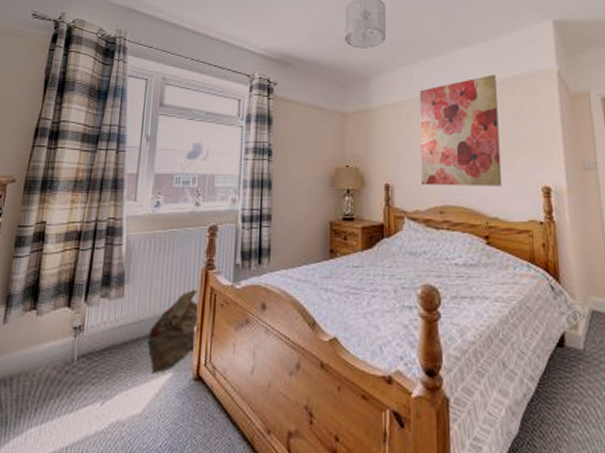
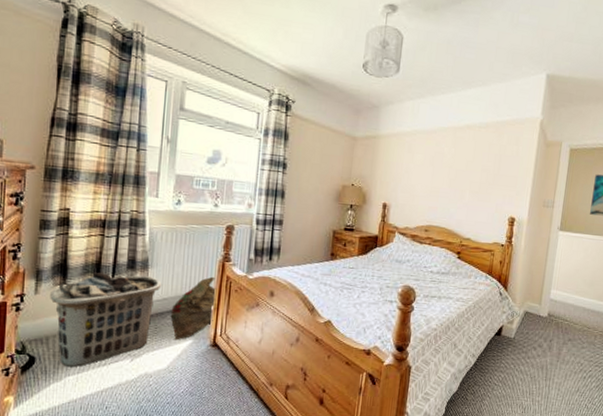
clothes hamper: none [18,293,139,415] -> present [50,272,162,367]
wall art: present [419,74,502,186] -> none [413,117,490,214]

